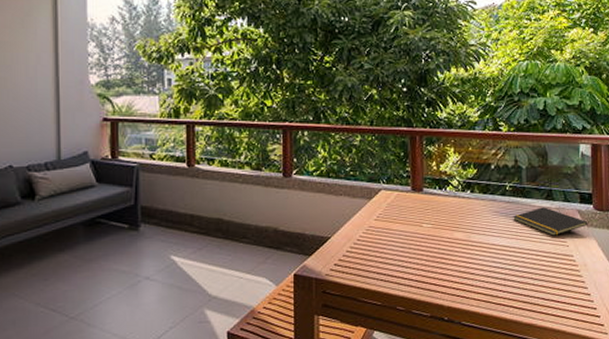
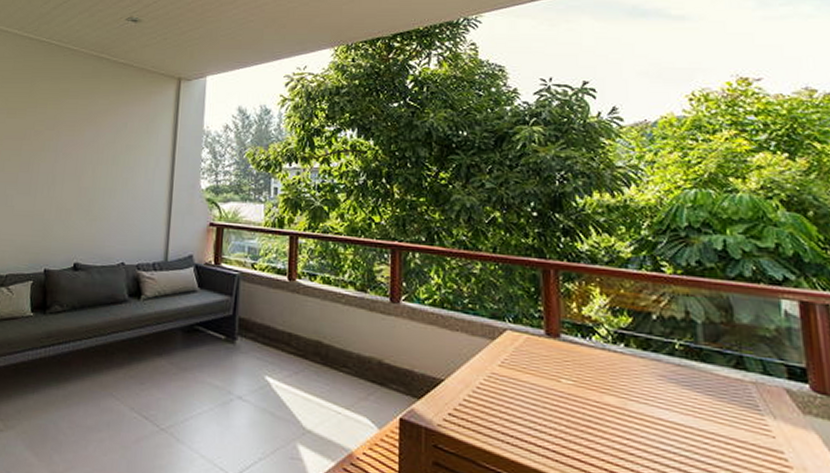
notepad: present [513,207,588,236] -> none [687,377,804,420]

